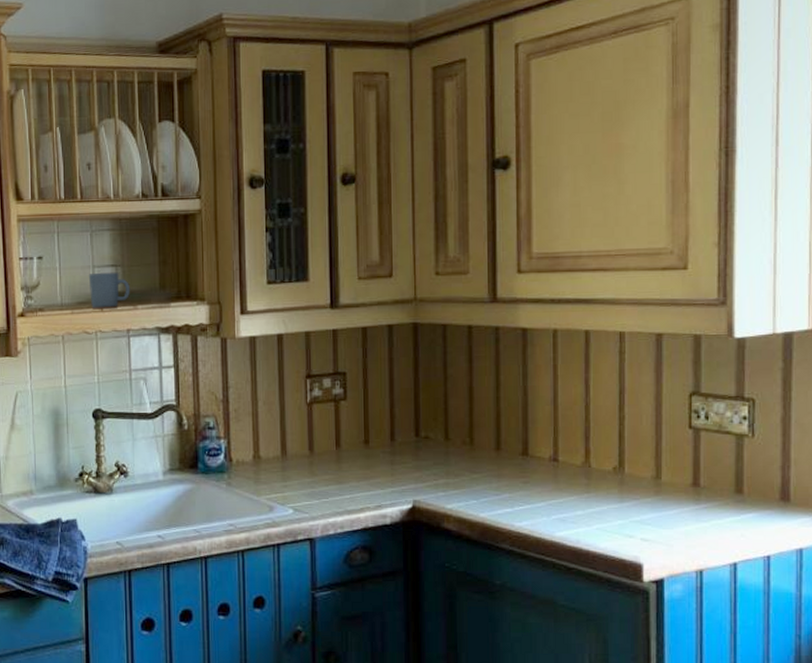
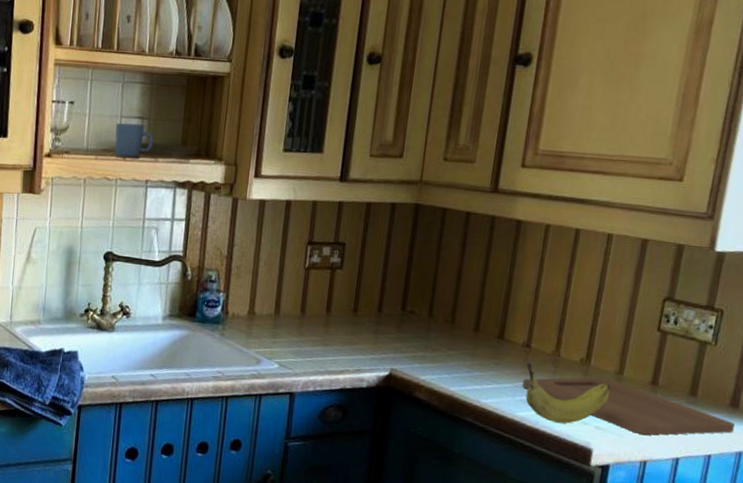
cutting board: none [556,485,789,541] -> present [522,377,735,435]
fruit: none [557,474,651,539] -> present [525,360,611,424]

